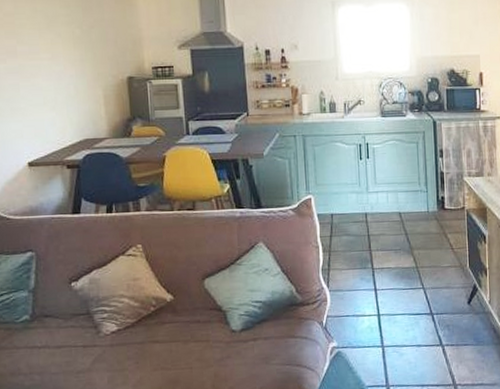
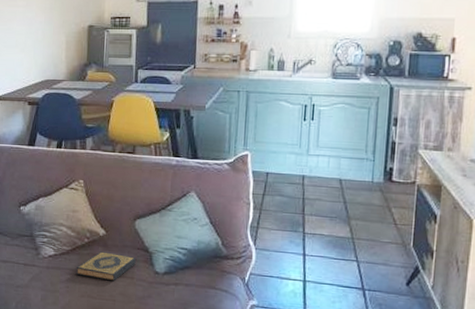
hardback book: none [144,318,211,349] -> present [76,251,137,281]

